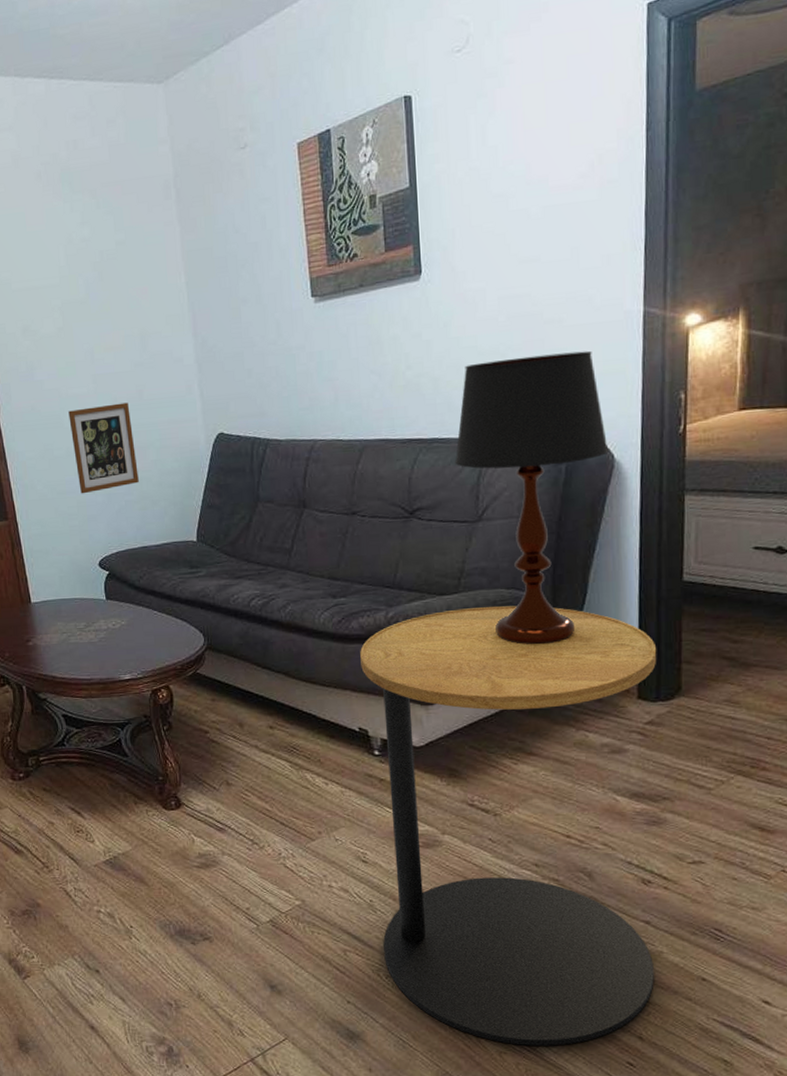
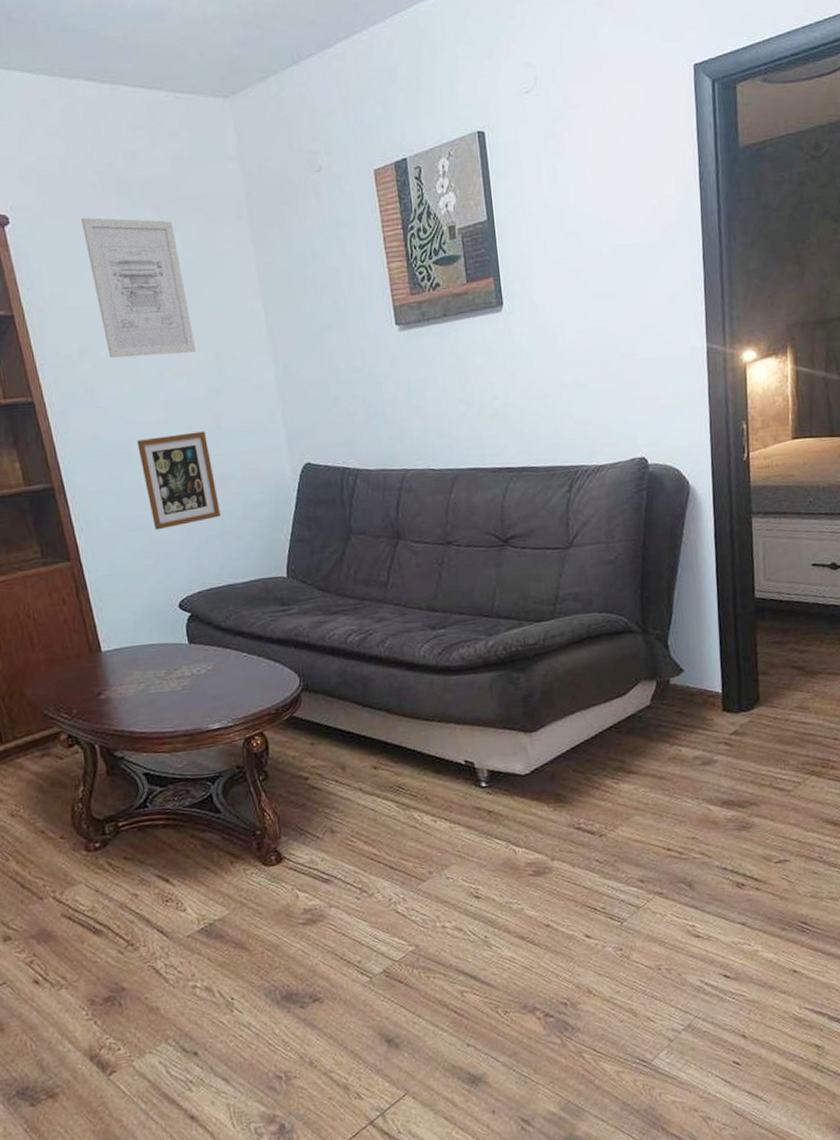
wall art: none [28,204,124,335] -> present [81,217,197,358]
side table: present [360,606,657,1046] -> none [462,628,753,1062]
table lamp: present [454,350,609,645] -> none [544,383,684,666]

